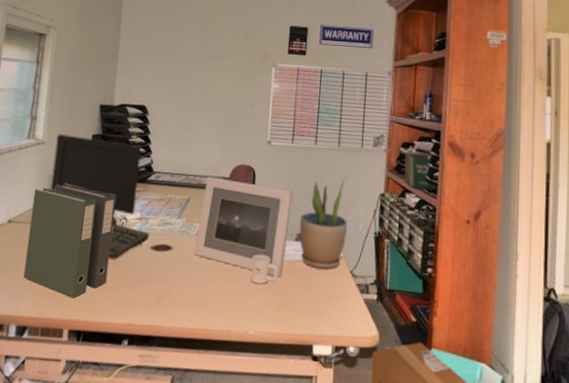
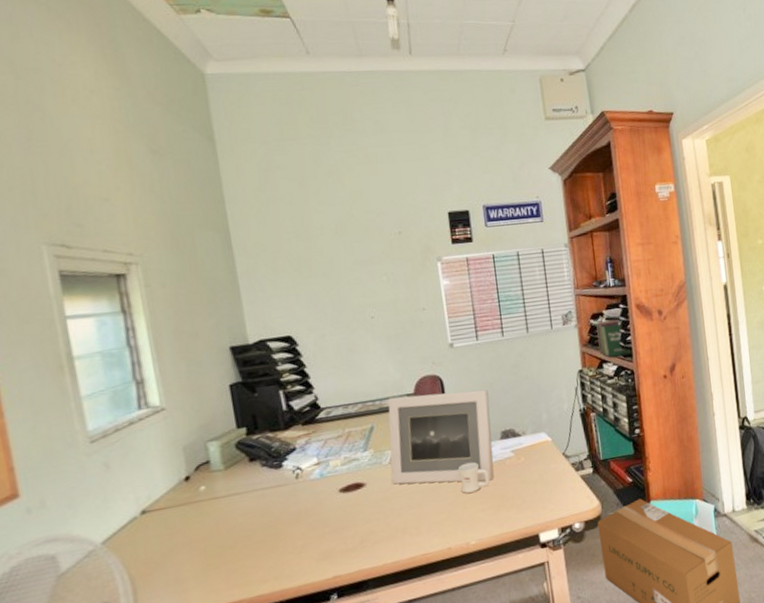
binder: present [23,184,116,298] -> none [168,445,294,573]
monitor: present [50,134,142,225] -> none [180,383,310,479]
computer keyboard: present [108,223,150,259] -> none [283,475,335,516]
potted plant: present [299,176,348,269] -> none [501,361,553,461]

